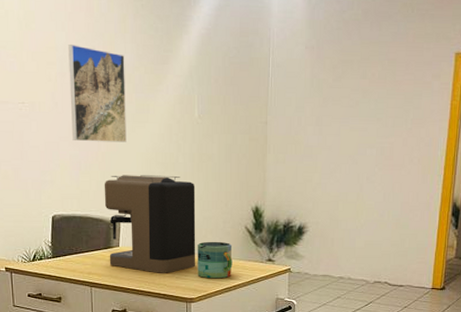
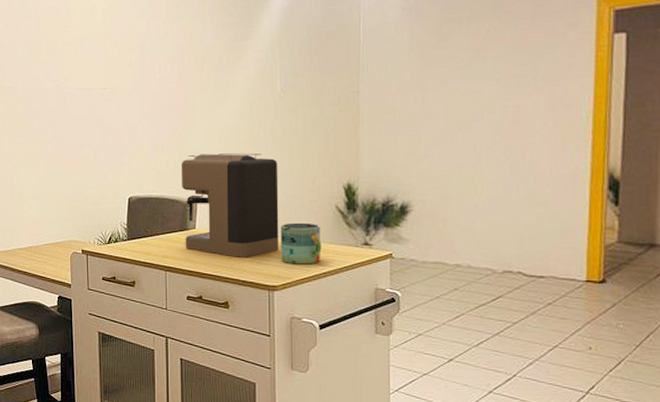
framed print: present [68,45,127,142] -> none [149,30,205,123]

